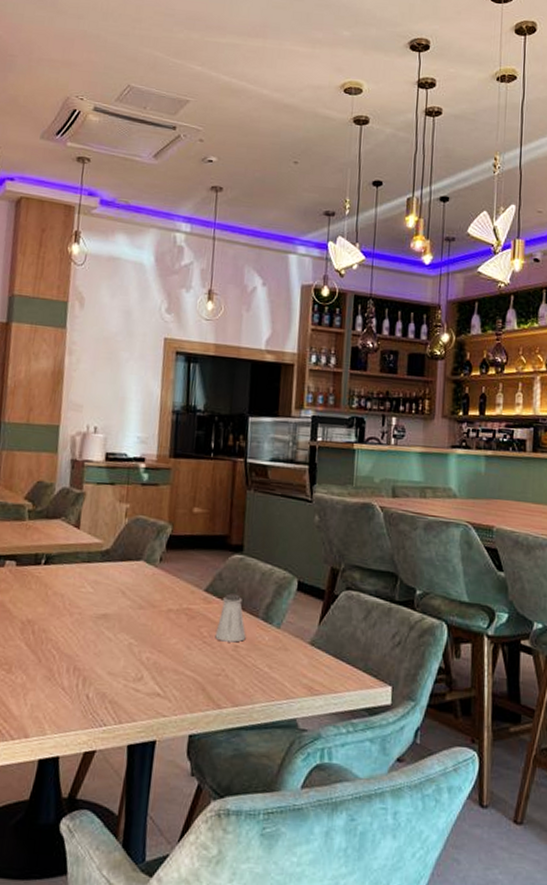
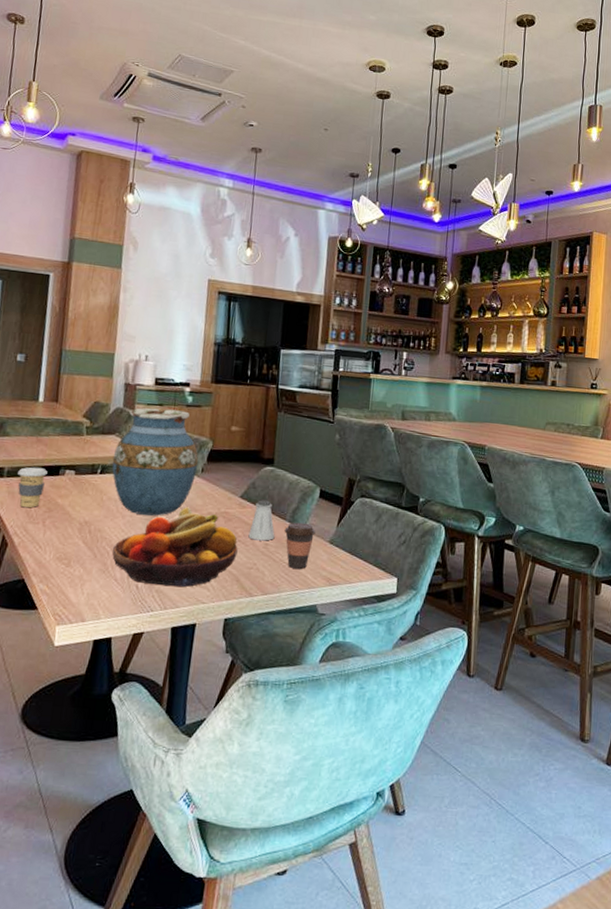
vase: none [57,487,156,613] -> present [112,408,198,516]
fruit bowl: none [58,602,203,697] -> present [112,507,238,587]
coffee cup: none [257,620,294,676] -> present [284,522,316,569]

